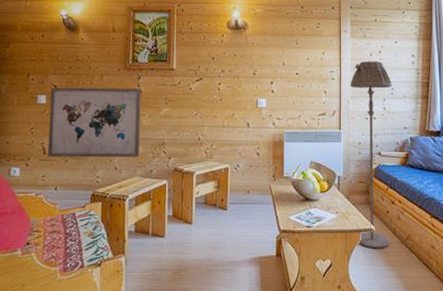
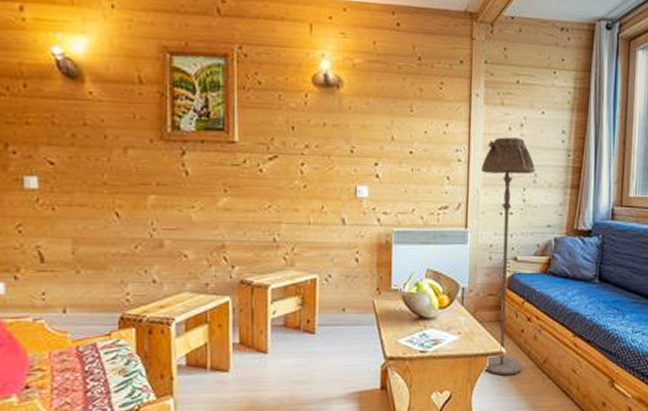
wall art: present [47,87,142,158] -> none [44,165,189,267]

